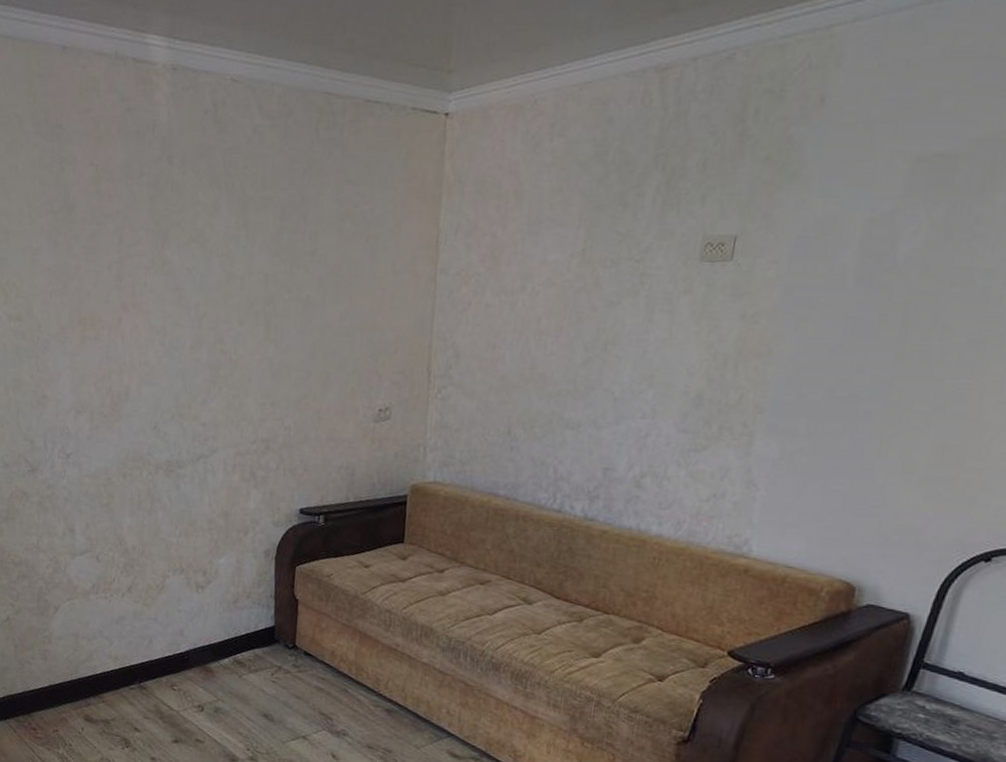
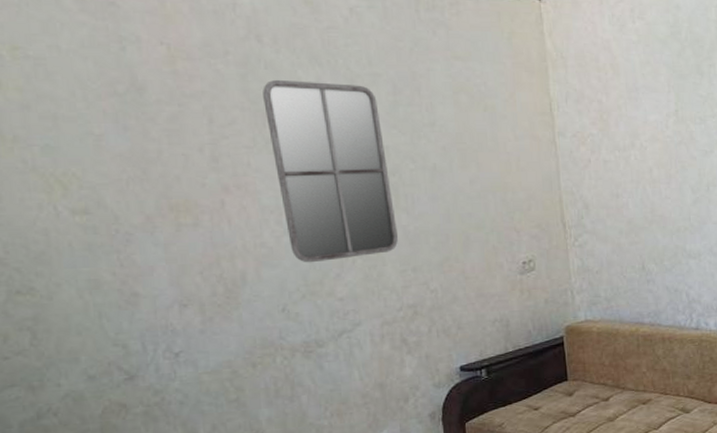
home mirror: none [165,201,265,386] -> present [263,79,399,263]

